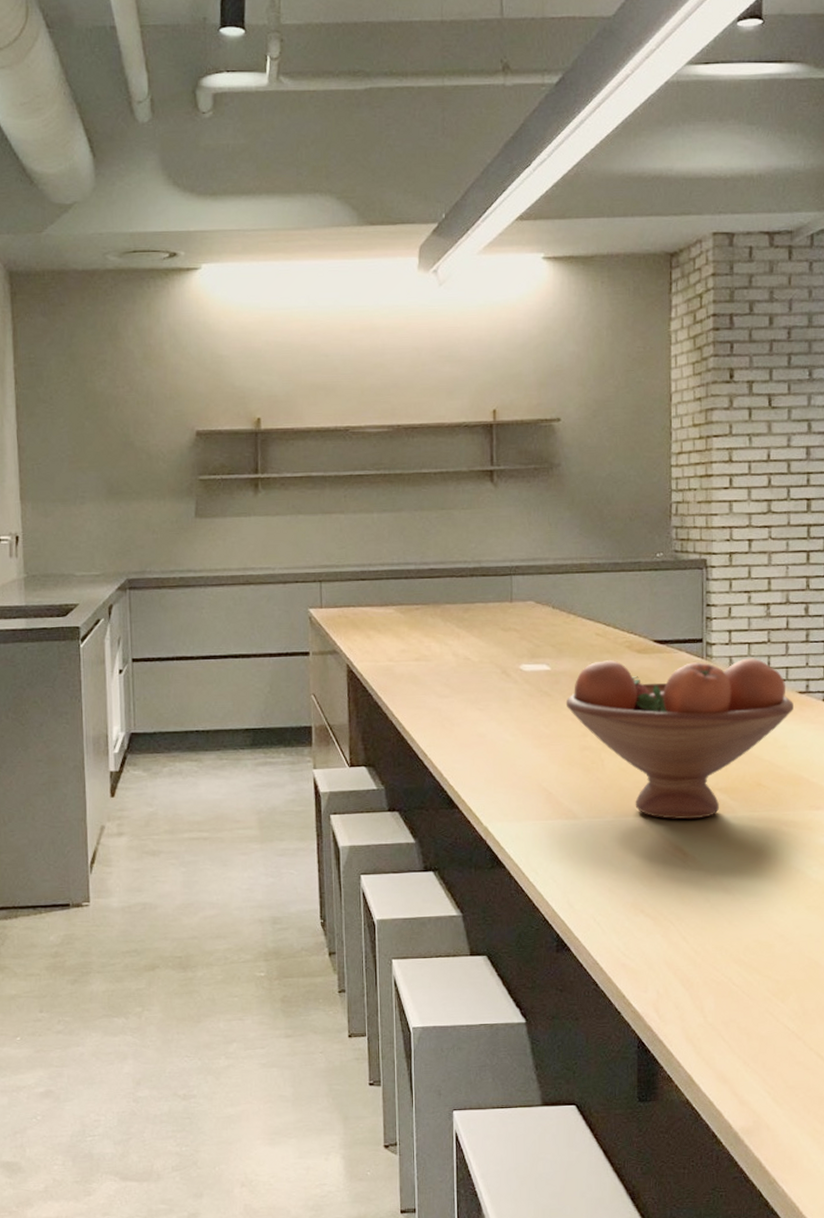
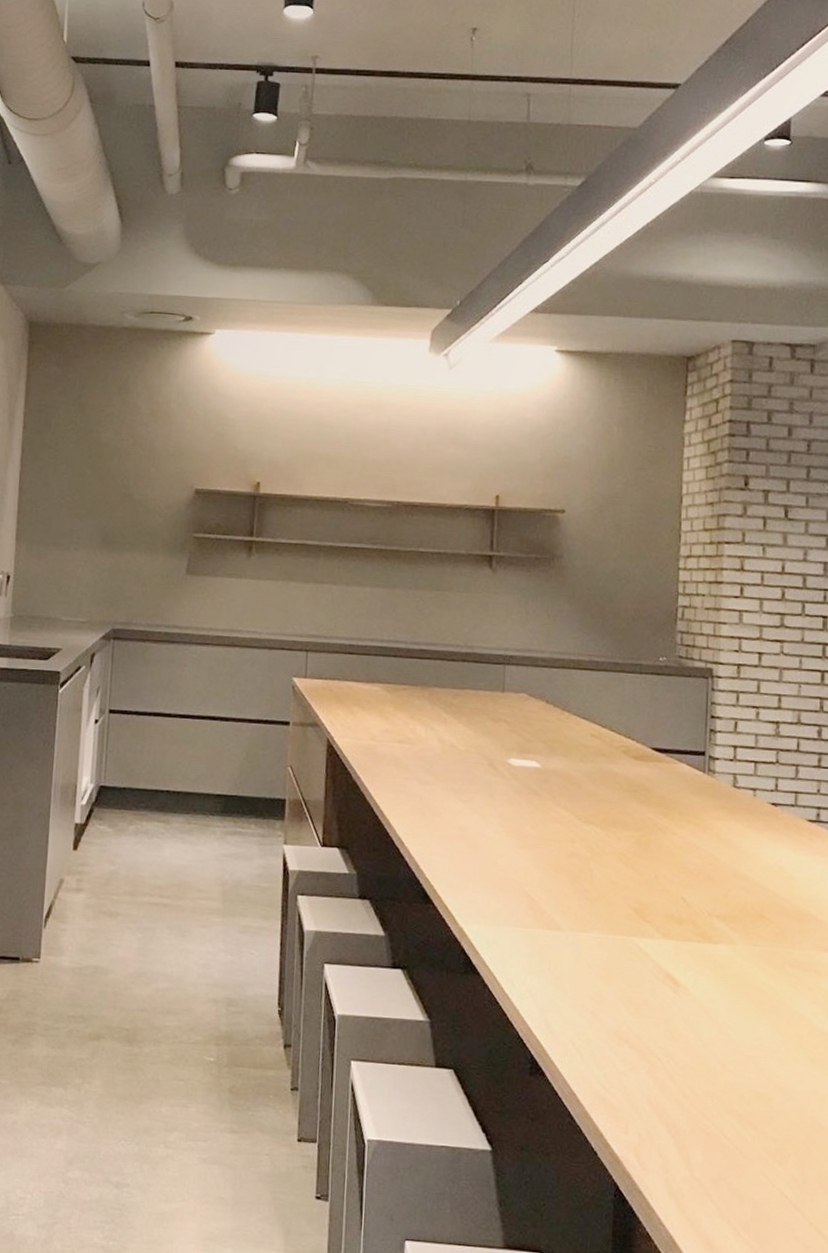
fruit bowl: present [565,658,793,820] -> none [554,763,802,946]

